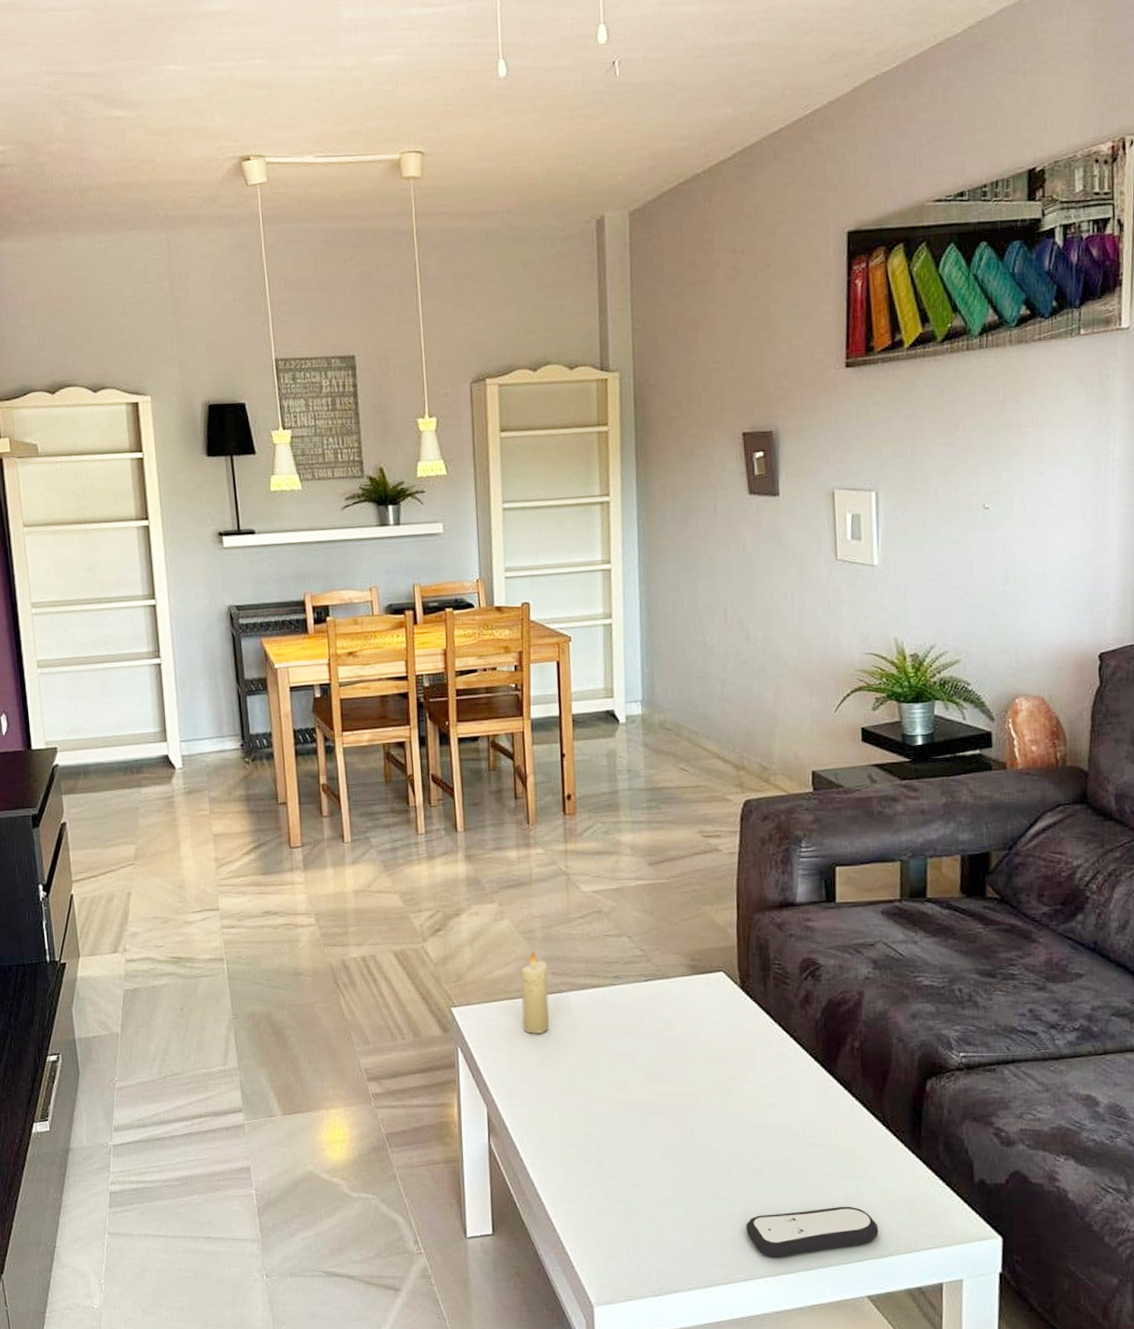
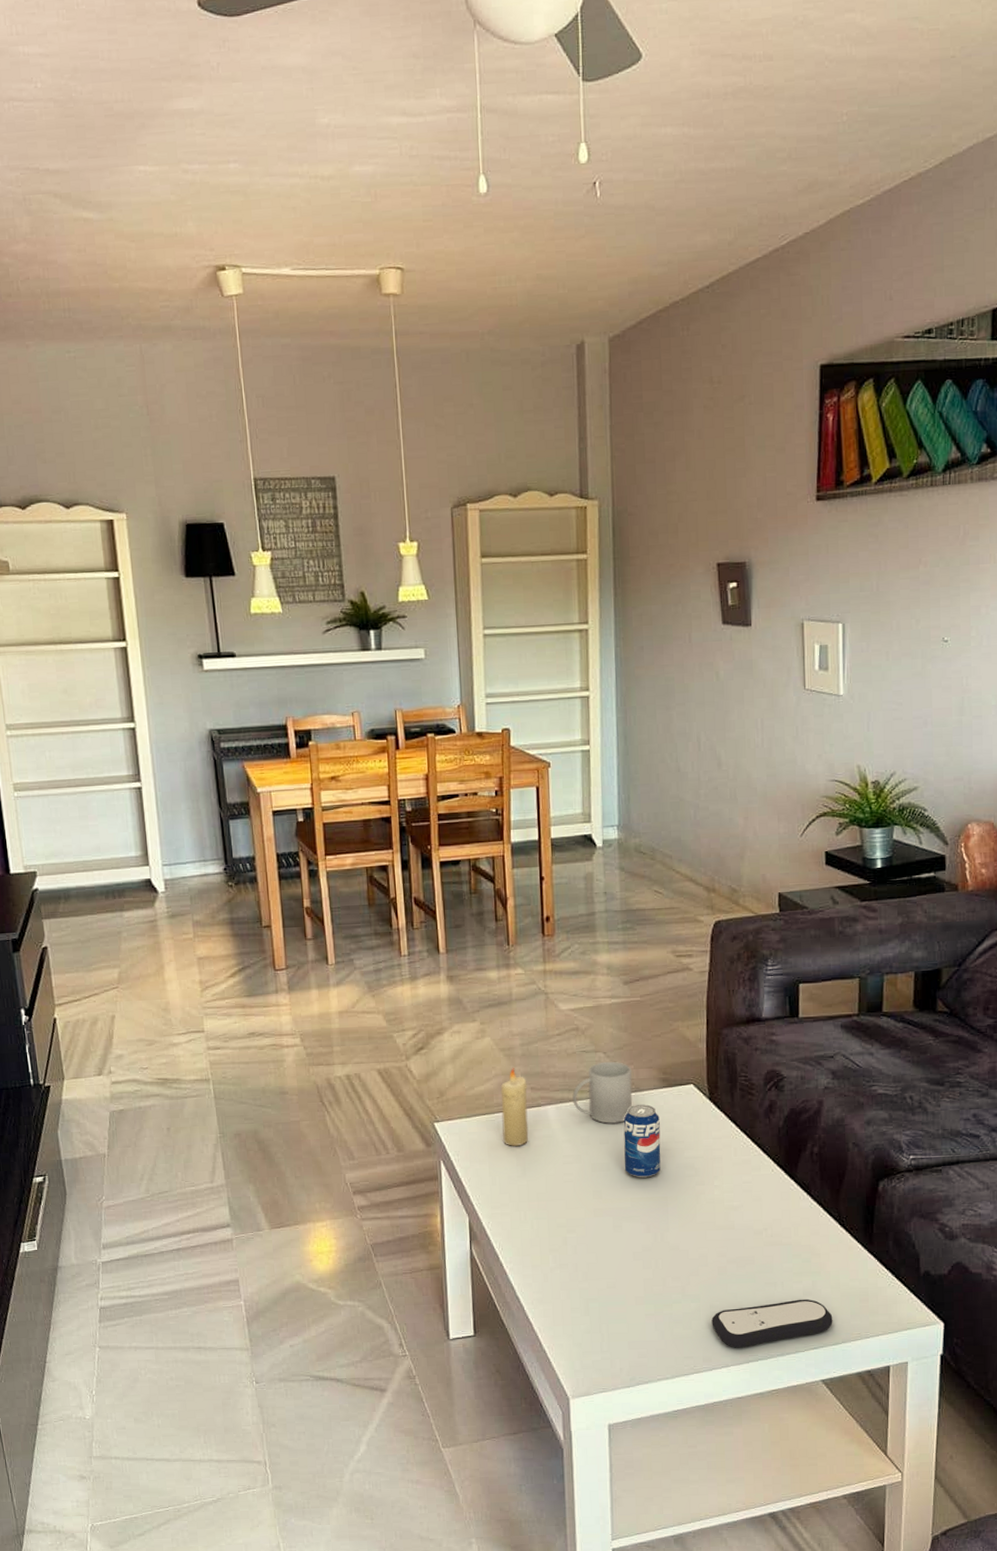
mug: none [595,946,659,1012] -> present [572,1061,633,1124]
beverage can: none [649,992,690,1071] -> present [623,1104,661,1178]

